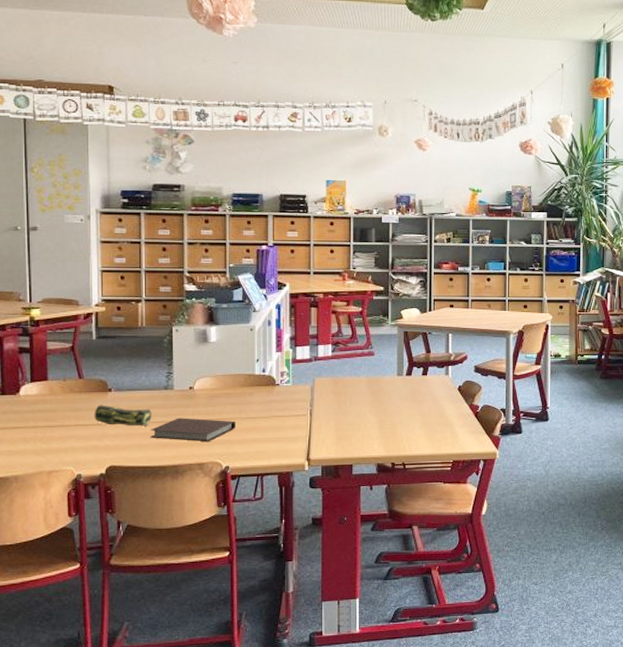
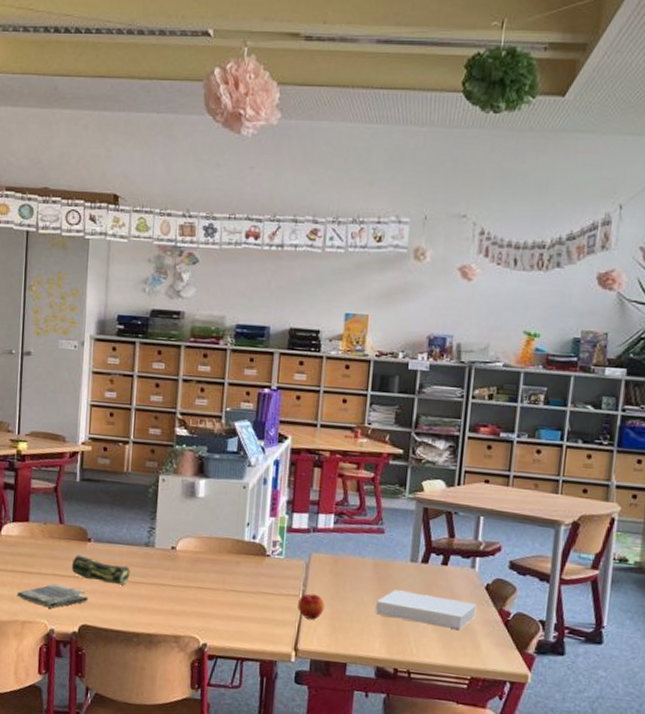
dish towel: none [40,433,113,456] -> present [17,584,88,609]
notebook: present [151,418,236,442] -> none [127,580,219,613]
apple: none [307,412,330,433] -> present [298,593,325,620]
paper stack: none [373,399,453,425] -> present [375,590,477,630]

